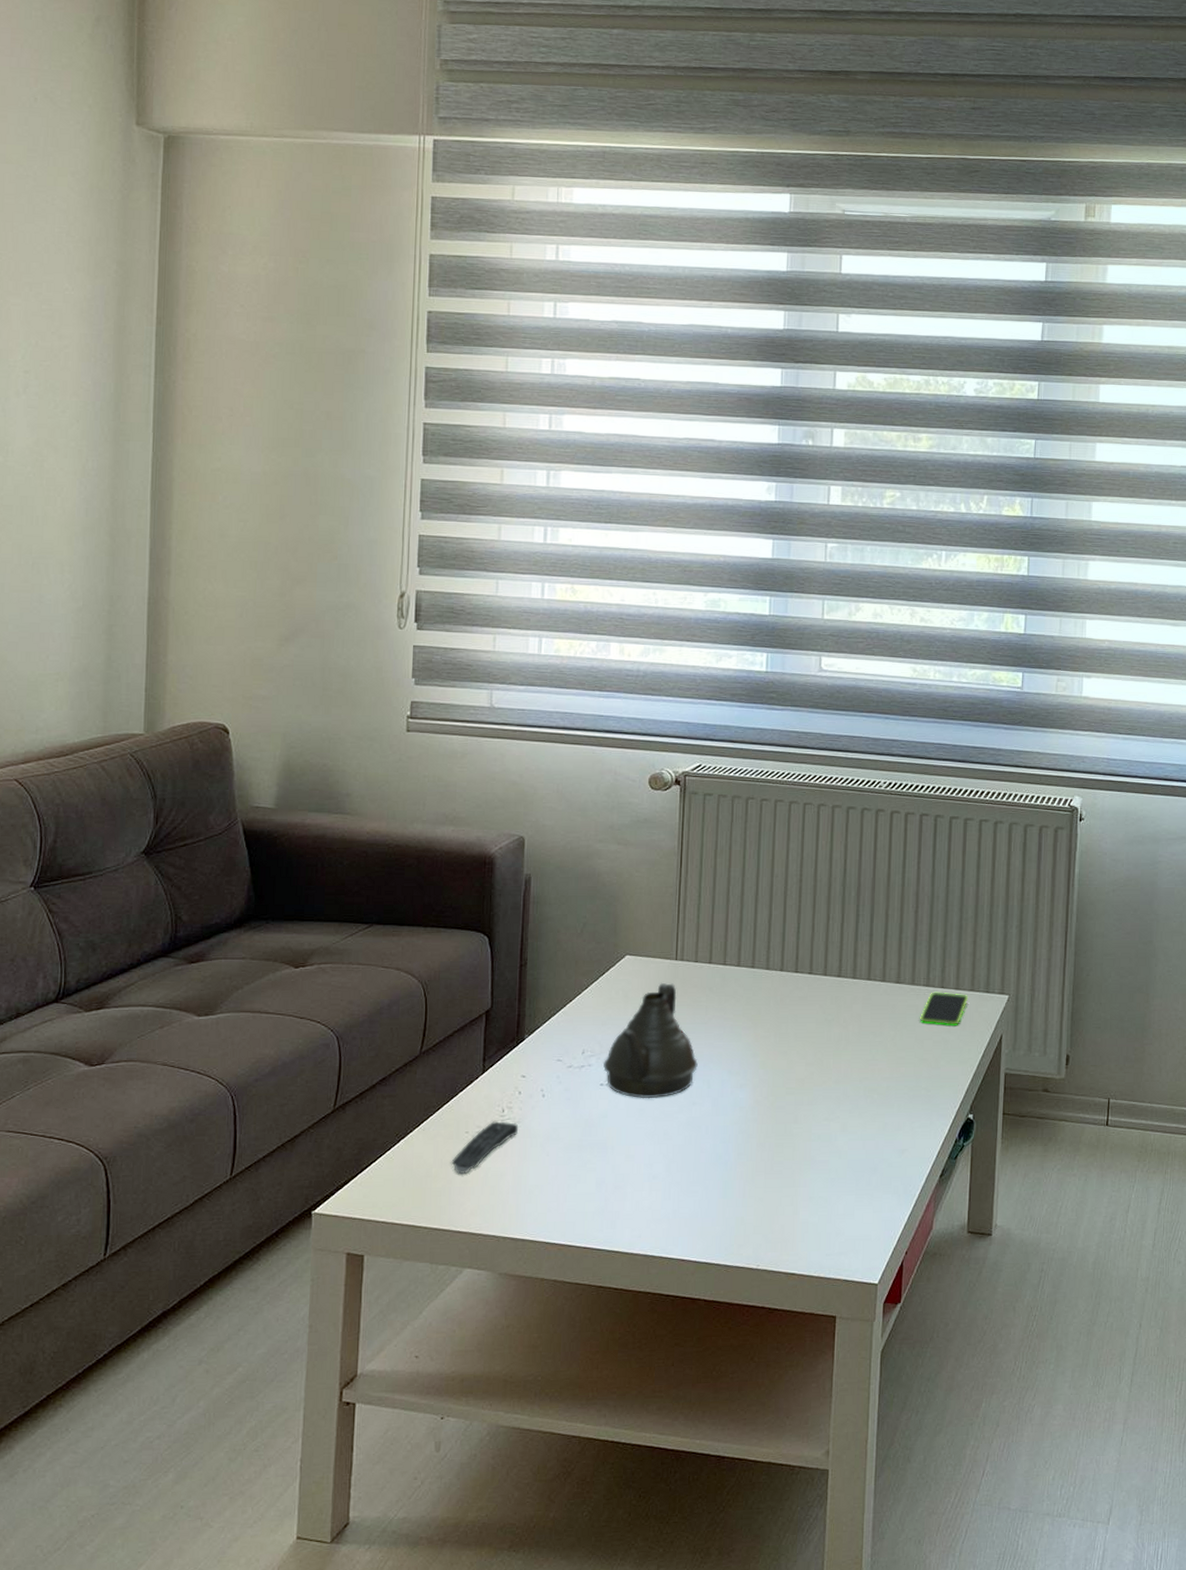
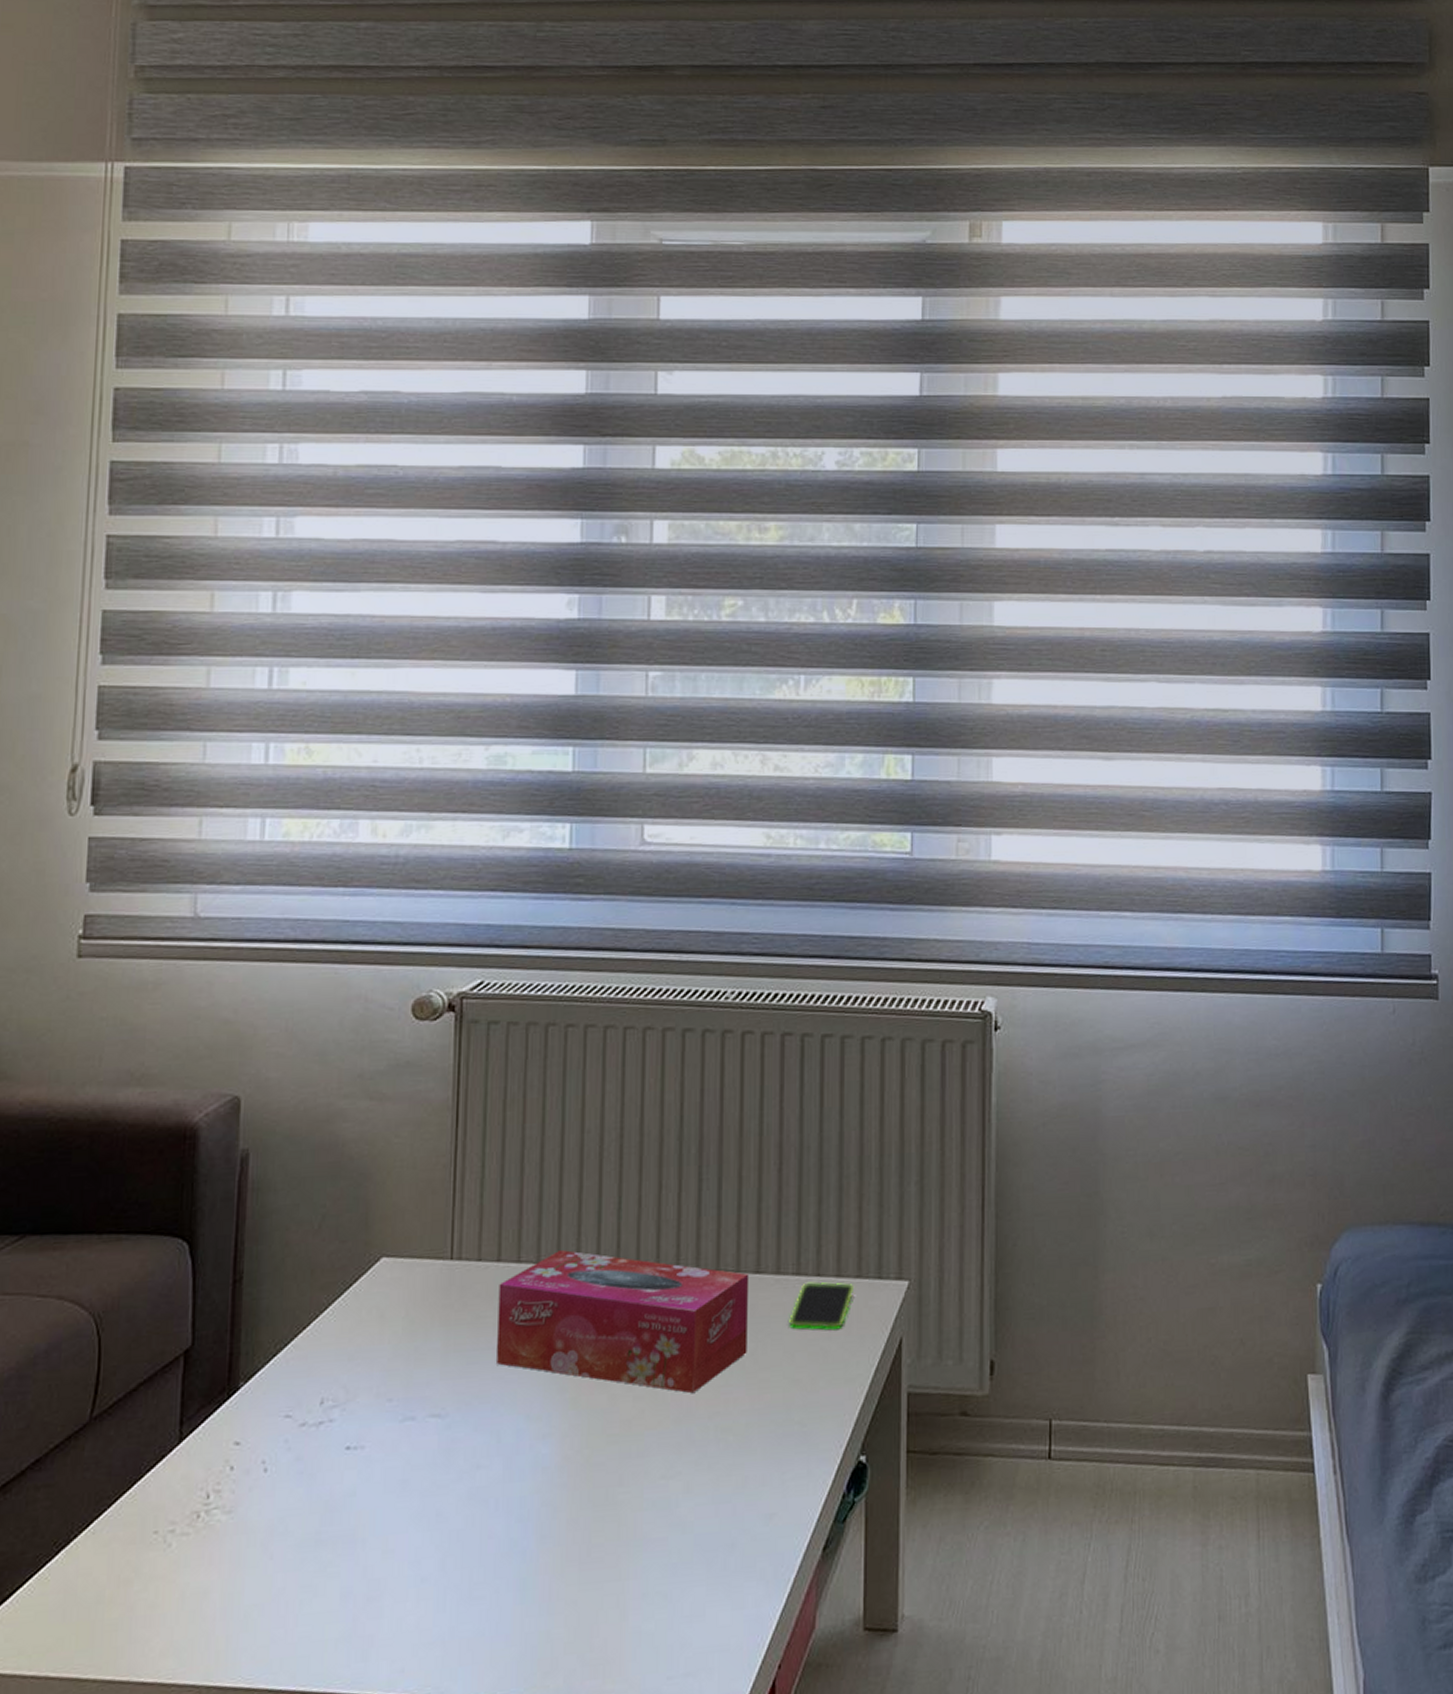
remote control: present [451,1121,519,1174] -> none [132,1512,230,1595]
teapot: present [602,982,698,1099] -> none [349,1293,483,1465]
tissue box: none [708,959,892,1064] -> present [497,1250,750,1394]

